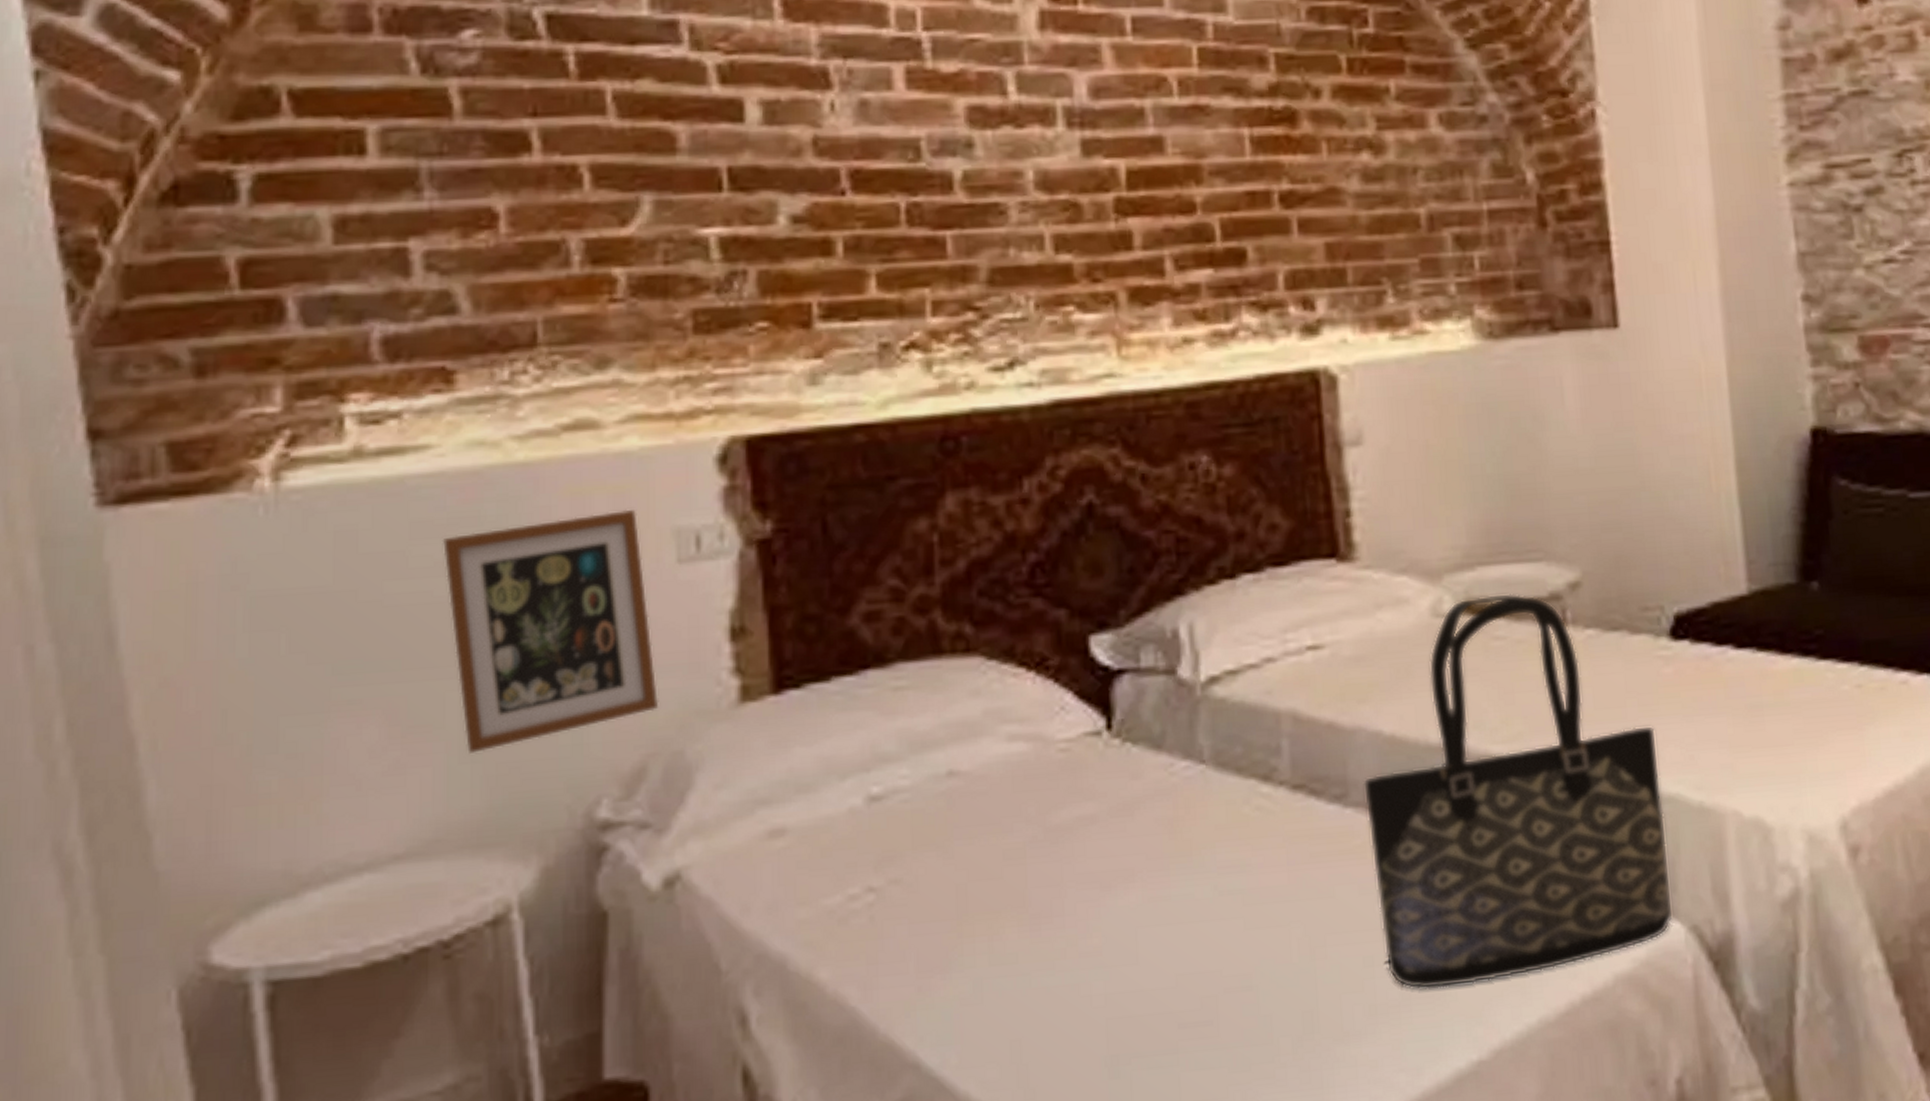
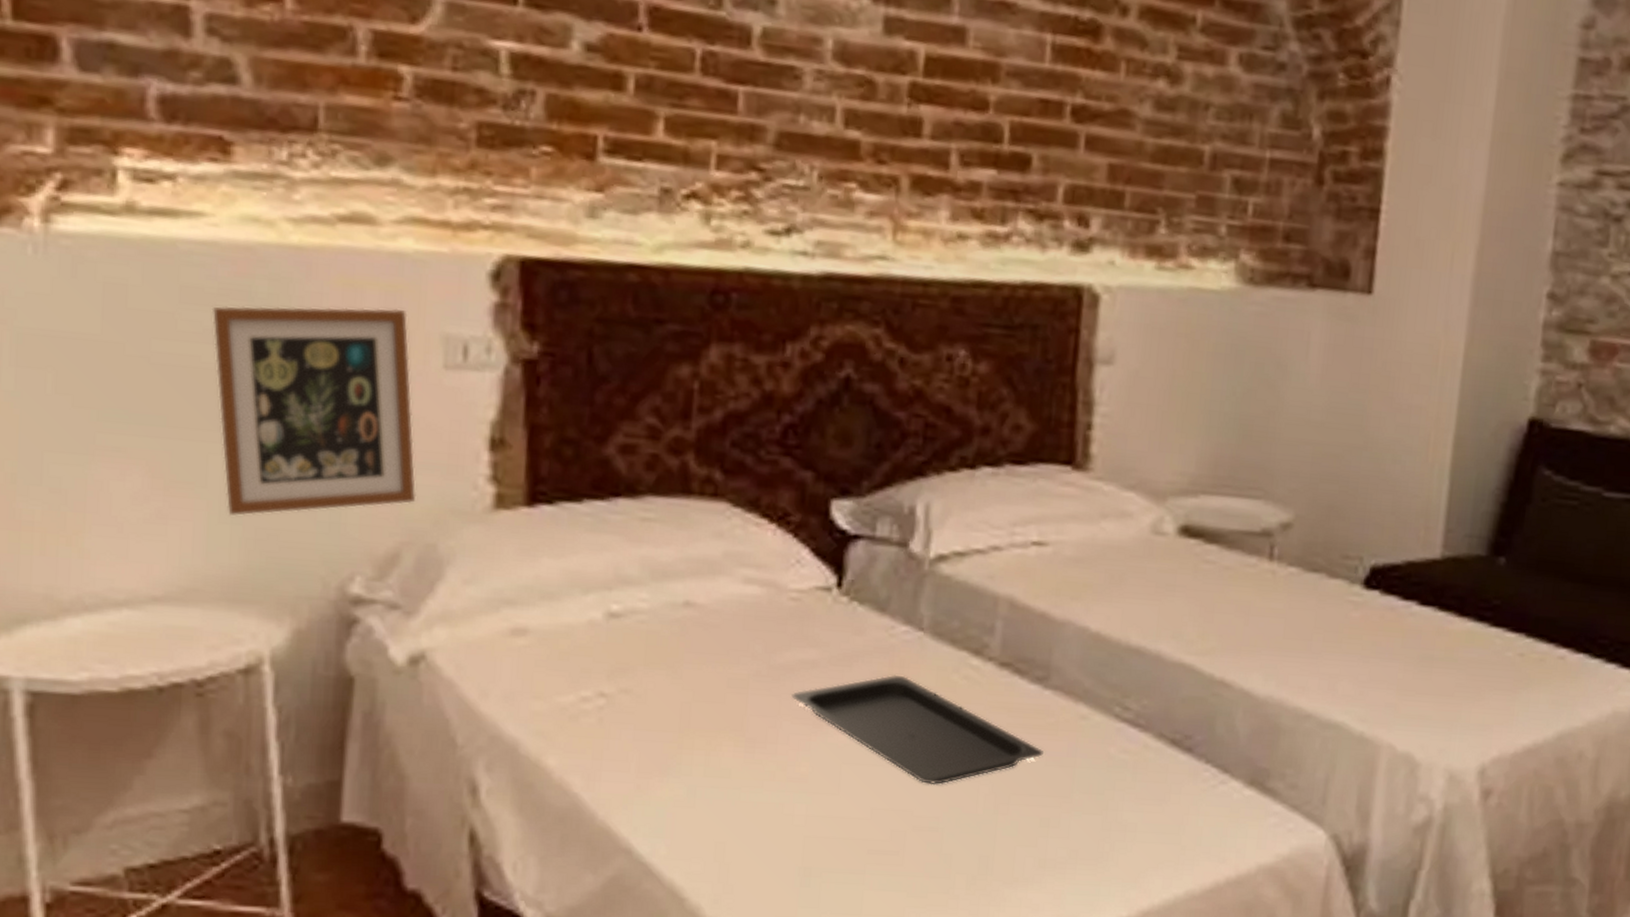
serving tray: none [1073,816,1355,937] -> present [791,674,1043,785]
tote bag: present [1363,593,1674,990] -> none [1060,521,1334,855]

